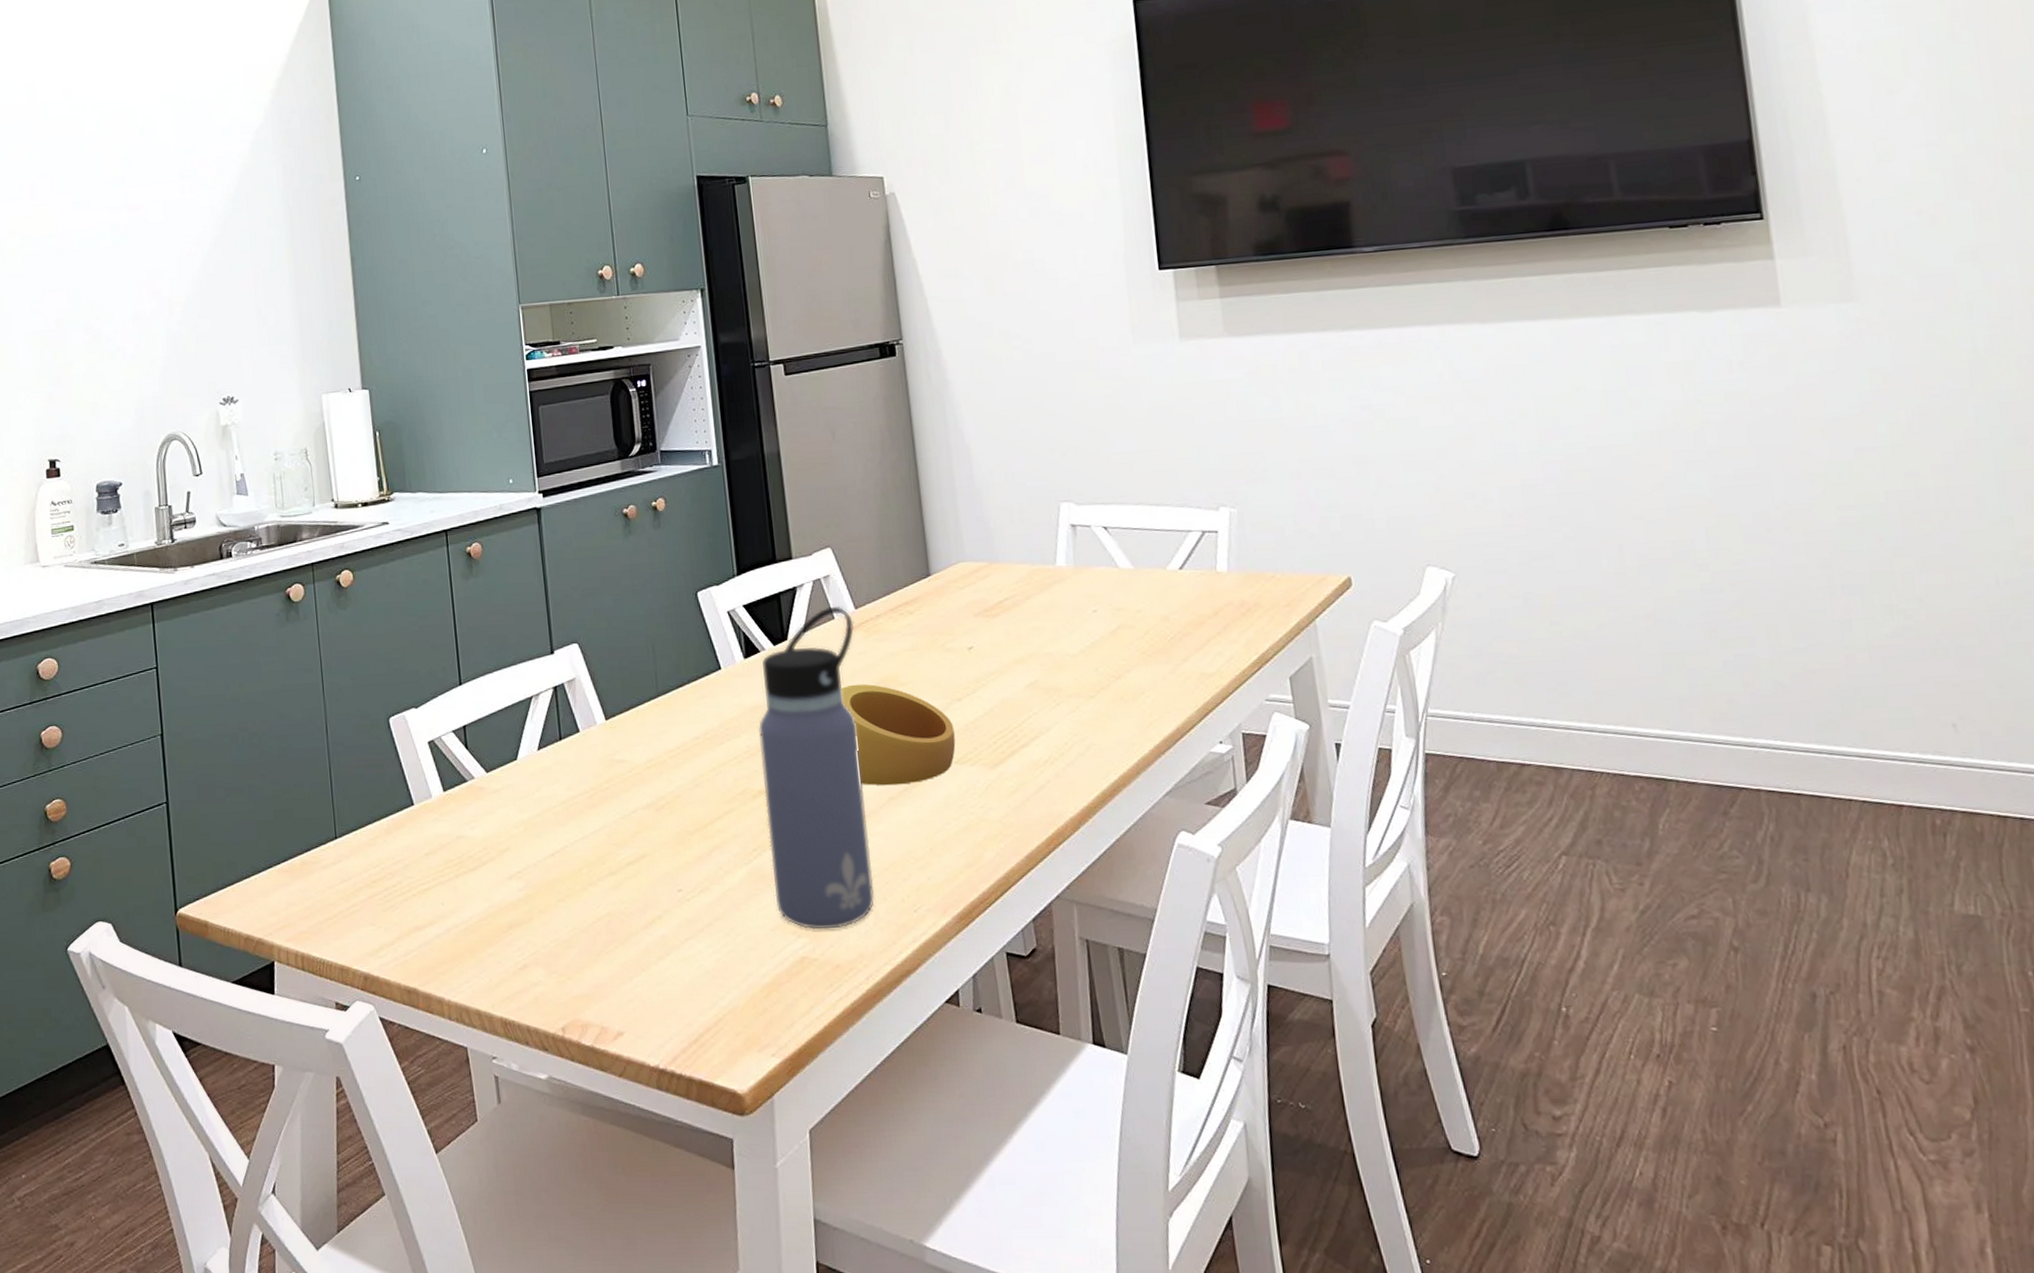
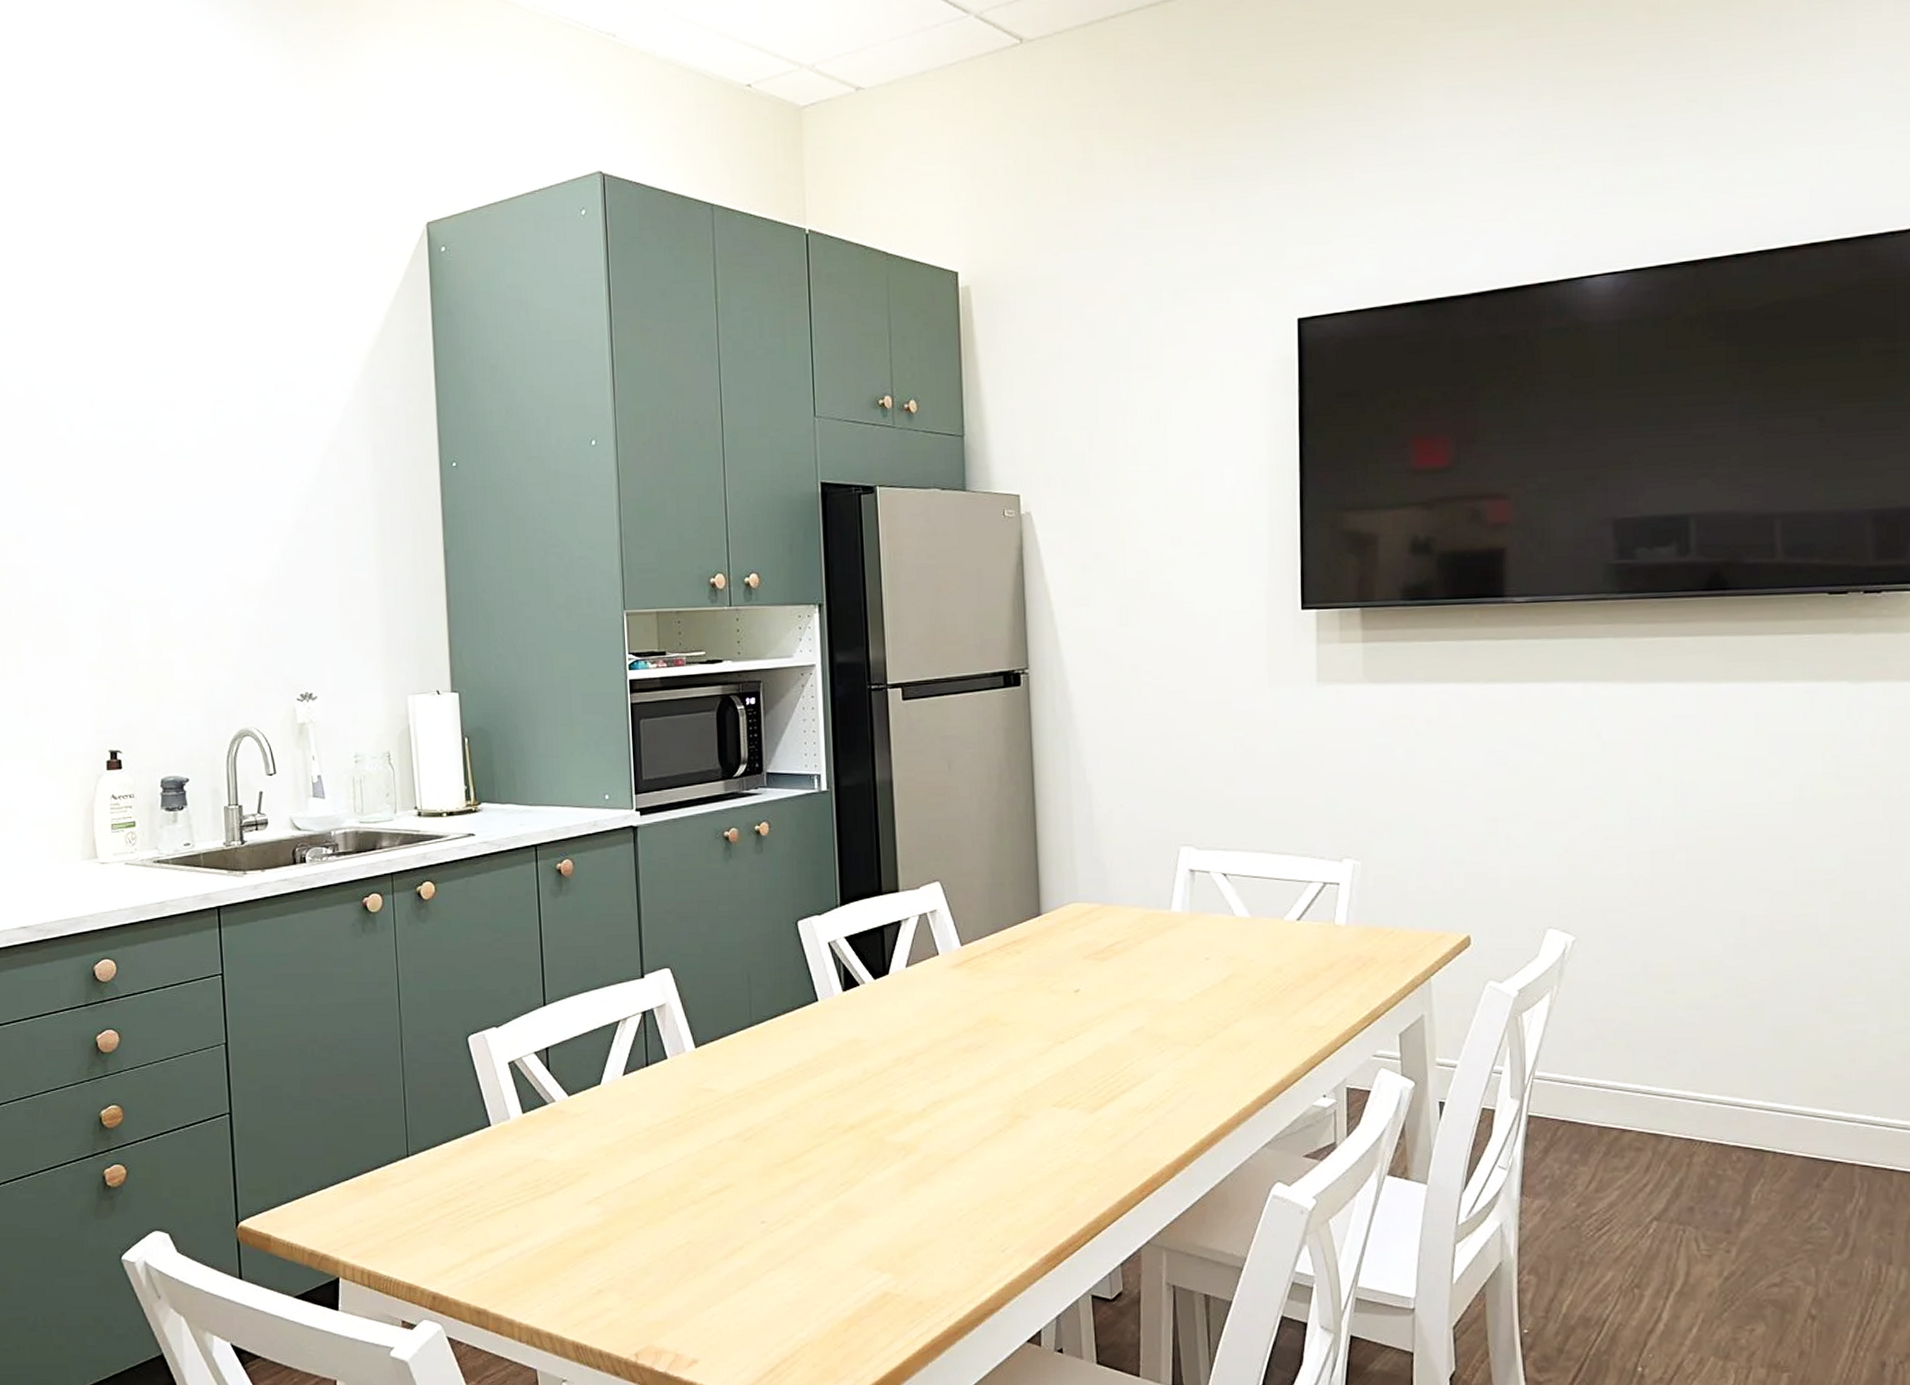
water bottle: present [759,606,874,930] -> none [854,941,962,1266]
ring: present [841,683,956,786] -> none [941,1022,1055,1126]

